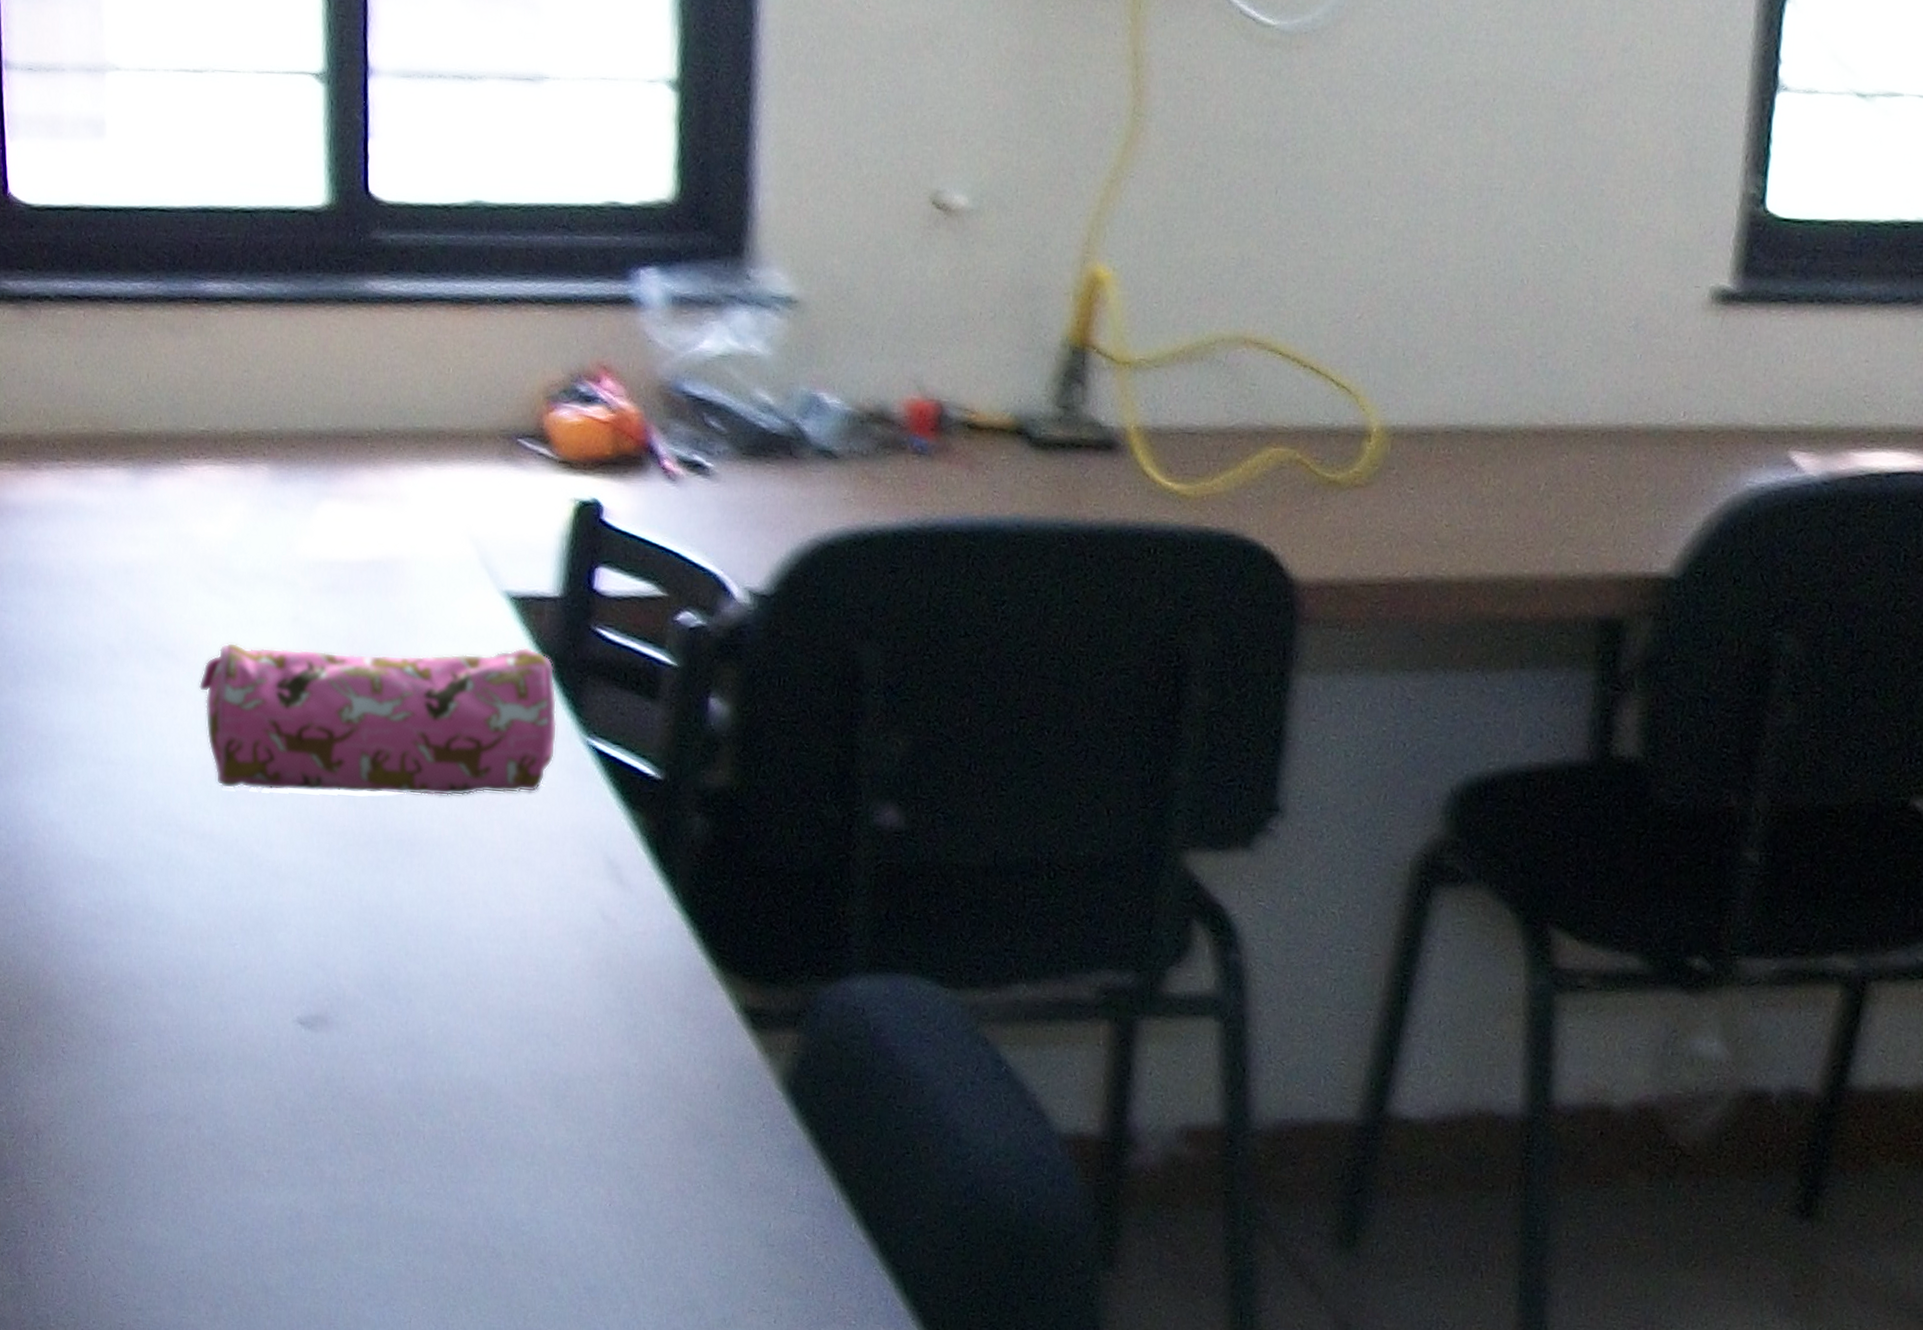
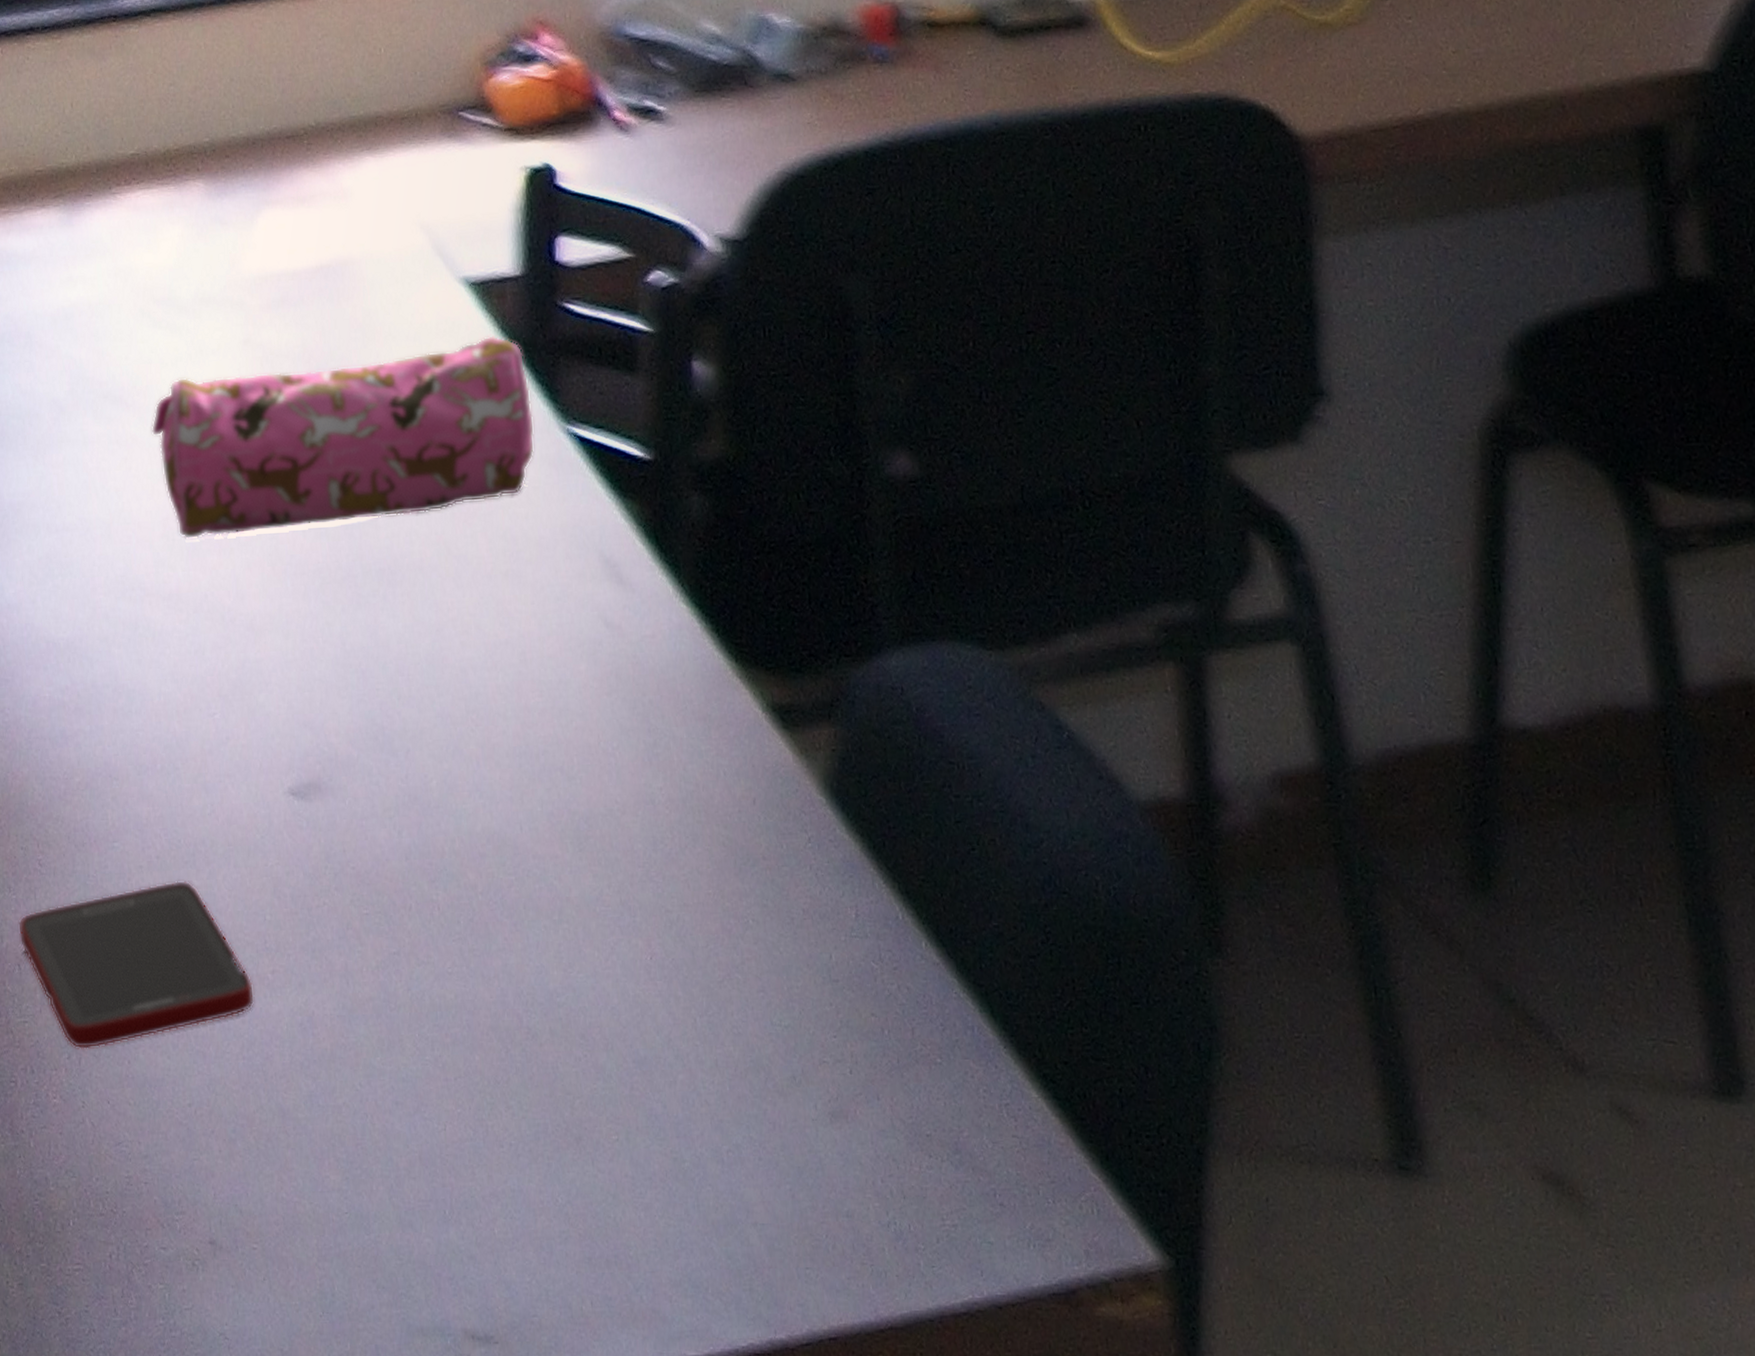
cell phone: none [38,1082,250,1214] -> present [17,880,255,1049]

